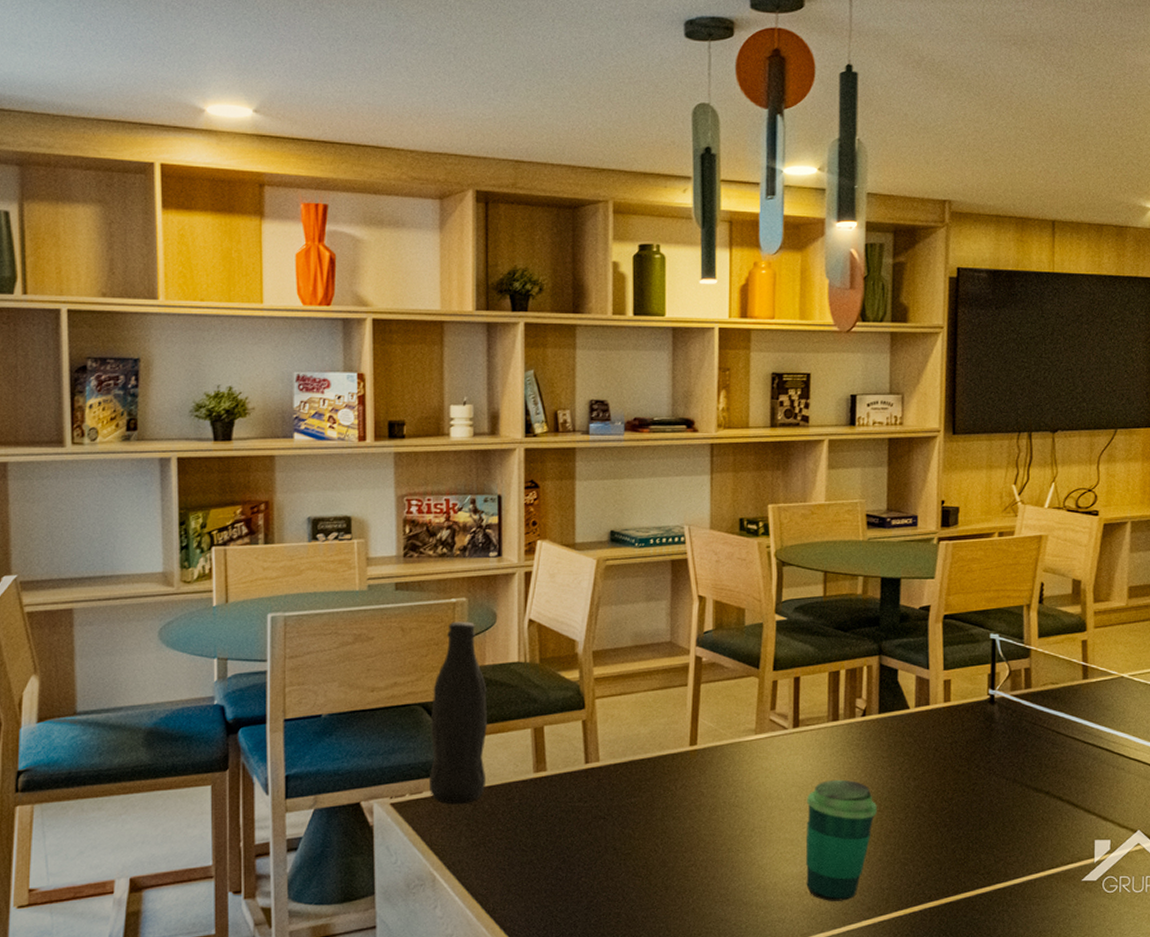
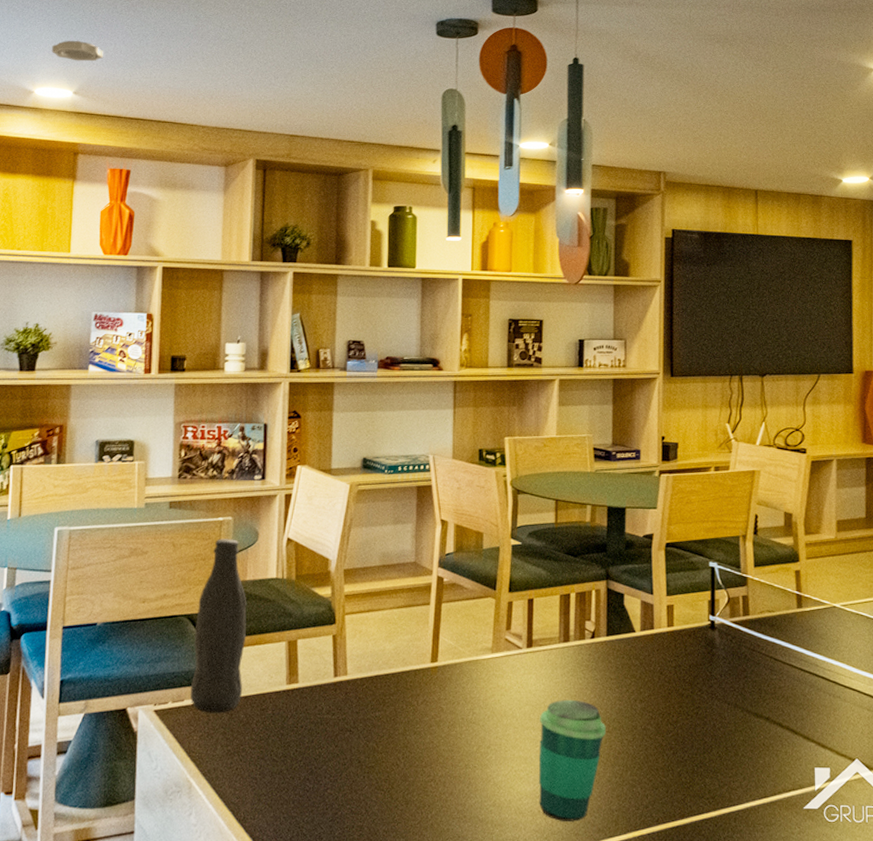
smoke detector: none [223,45,286,72] -> present [52,40,103,62]

